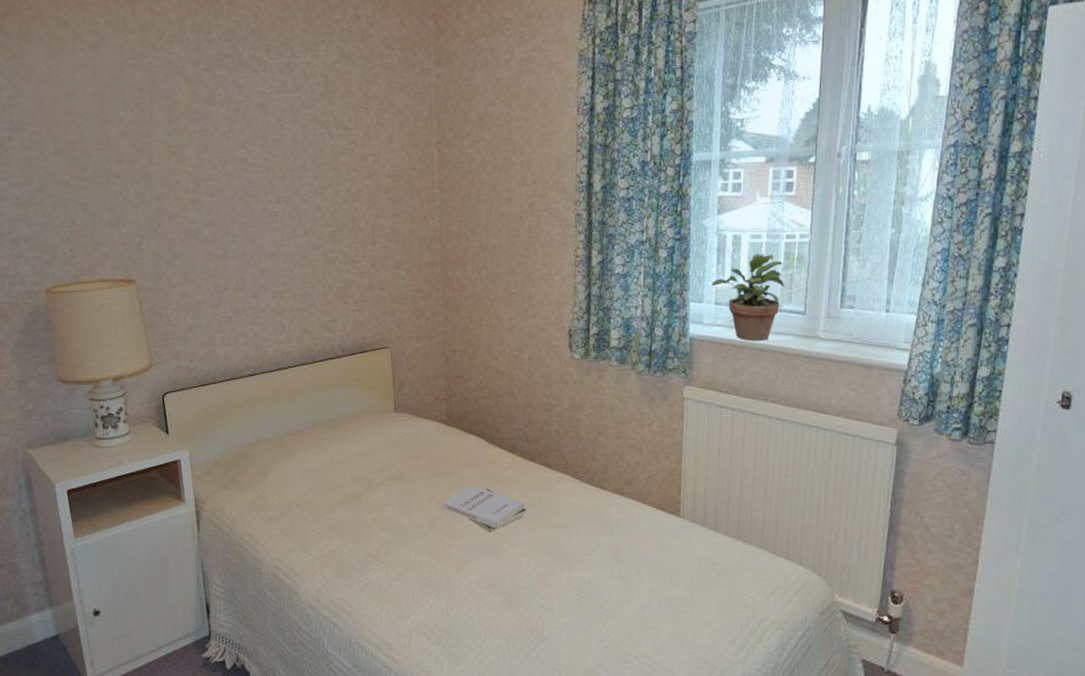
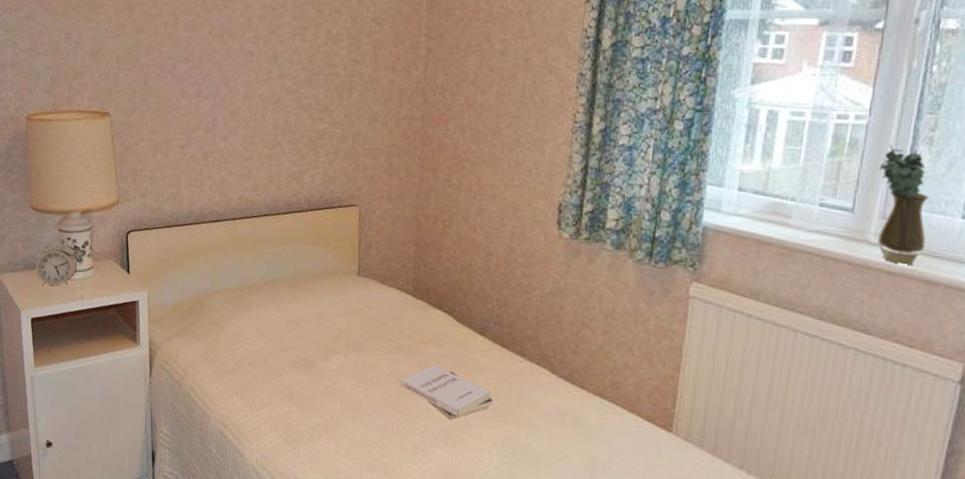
alarm clock: none [67,407,112,457] -> present [35,238,77,286]
potted plant: present [711,254,785,342] -> none [735,134,830,240]
vase: none [822,256,861,354] -> present [877,144,929,266]

